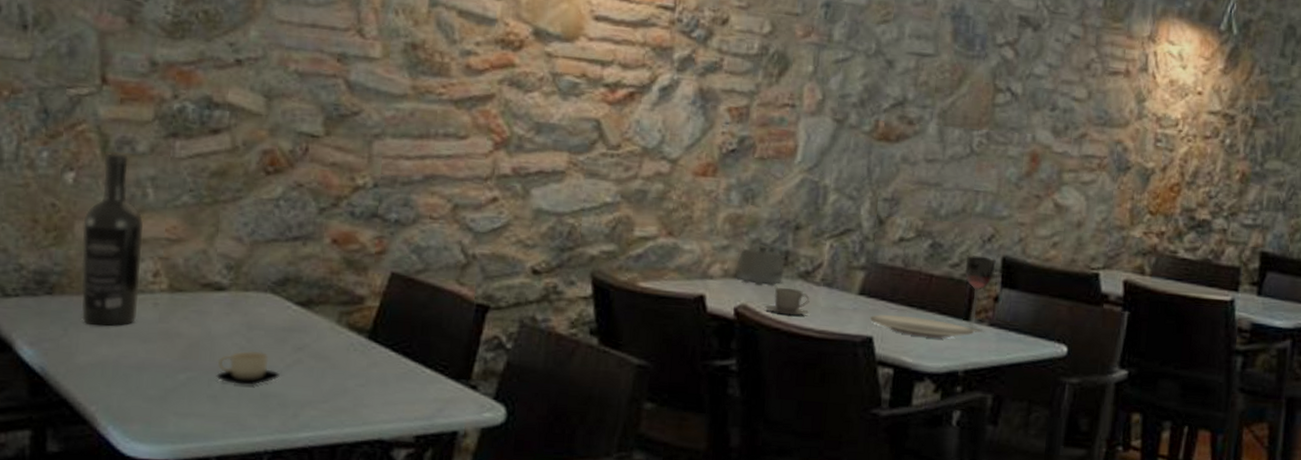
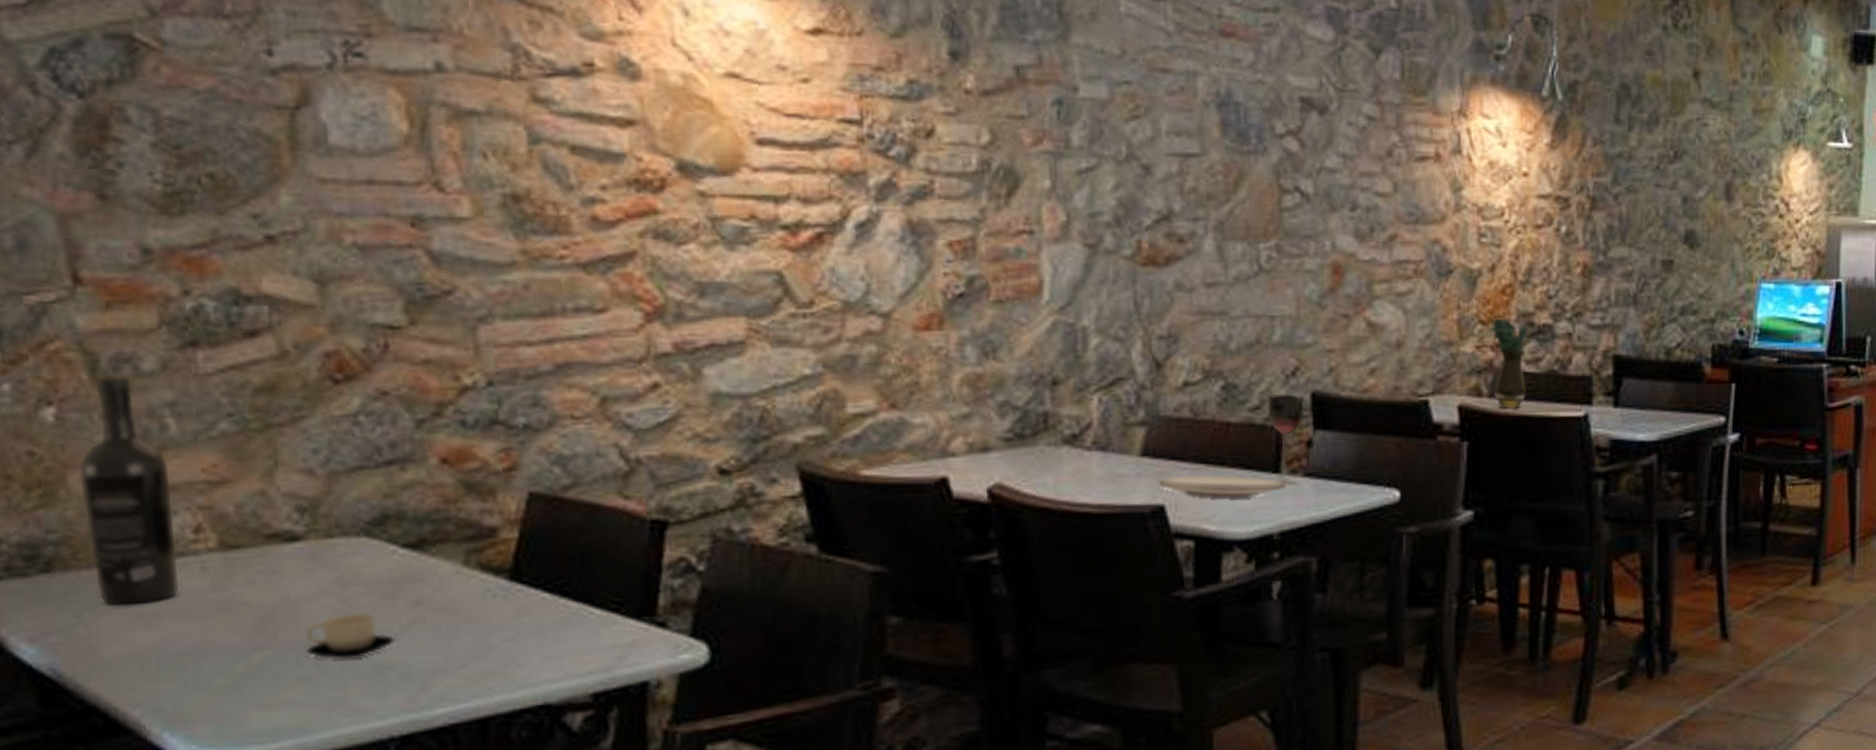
sugar bowl: present [735,244,785,288] -> none [983,408,1045,460]
cup: present [764,287,810,315] -> none [1025,457,1082,490]
vase: none [1155,205,1190,289] -> present [1491,313,1528,410]

